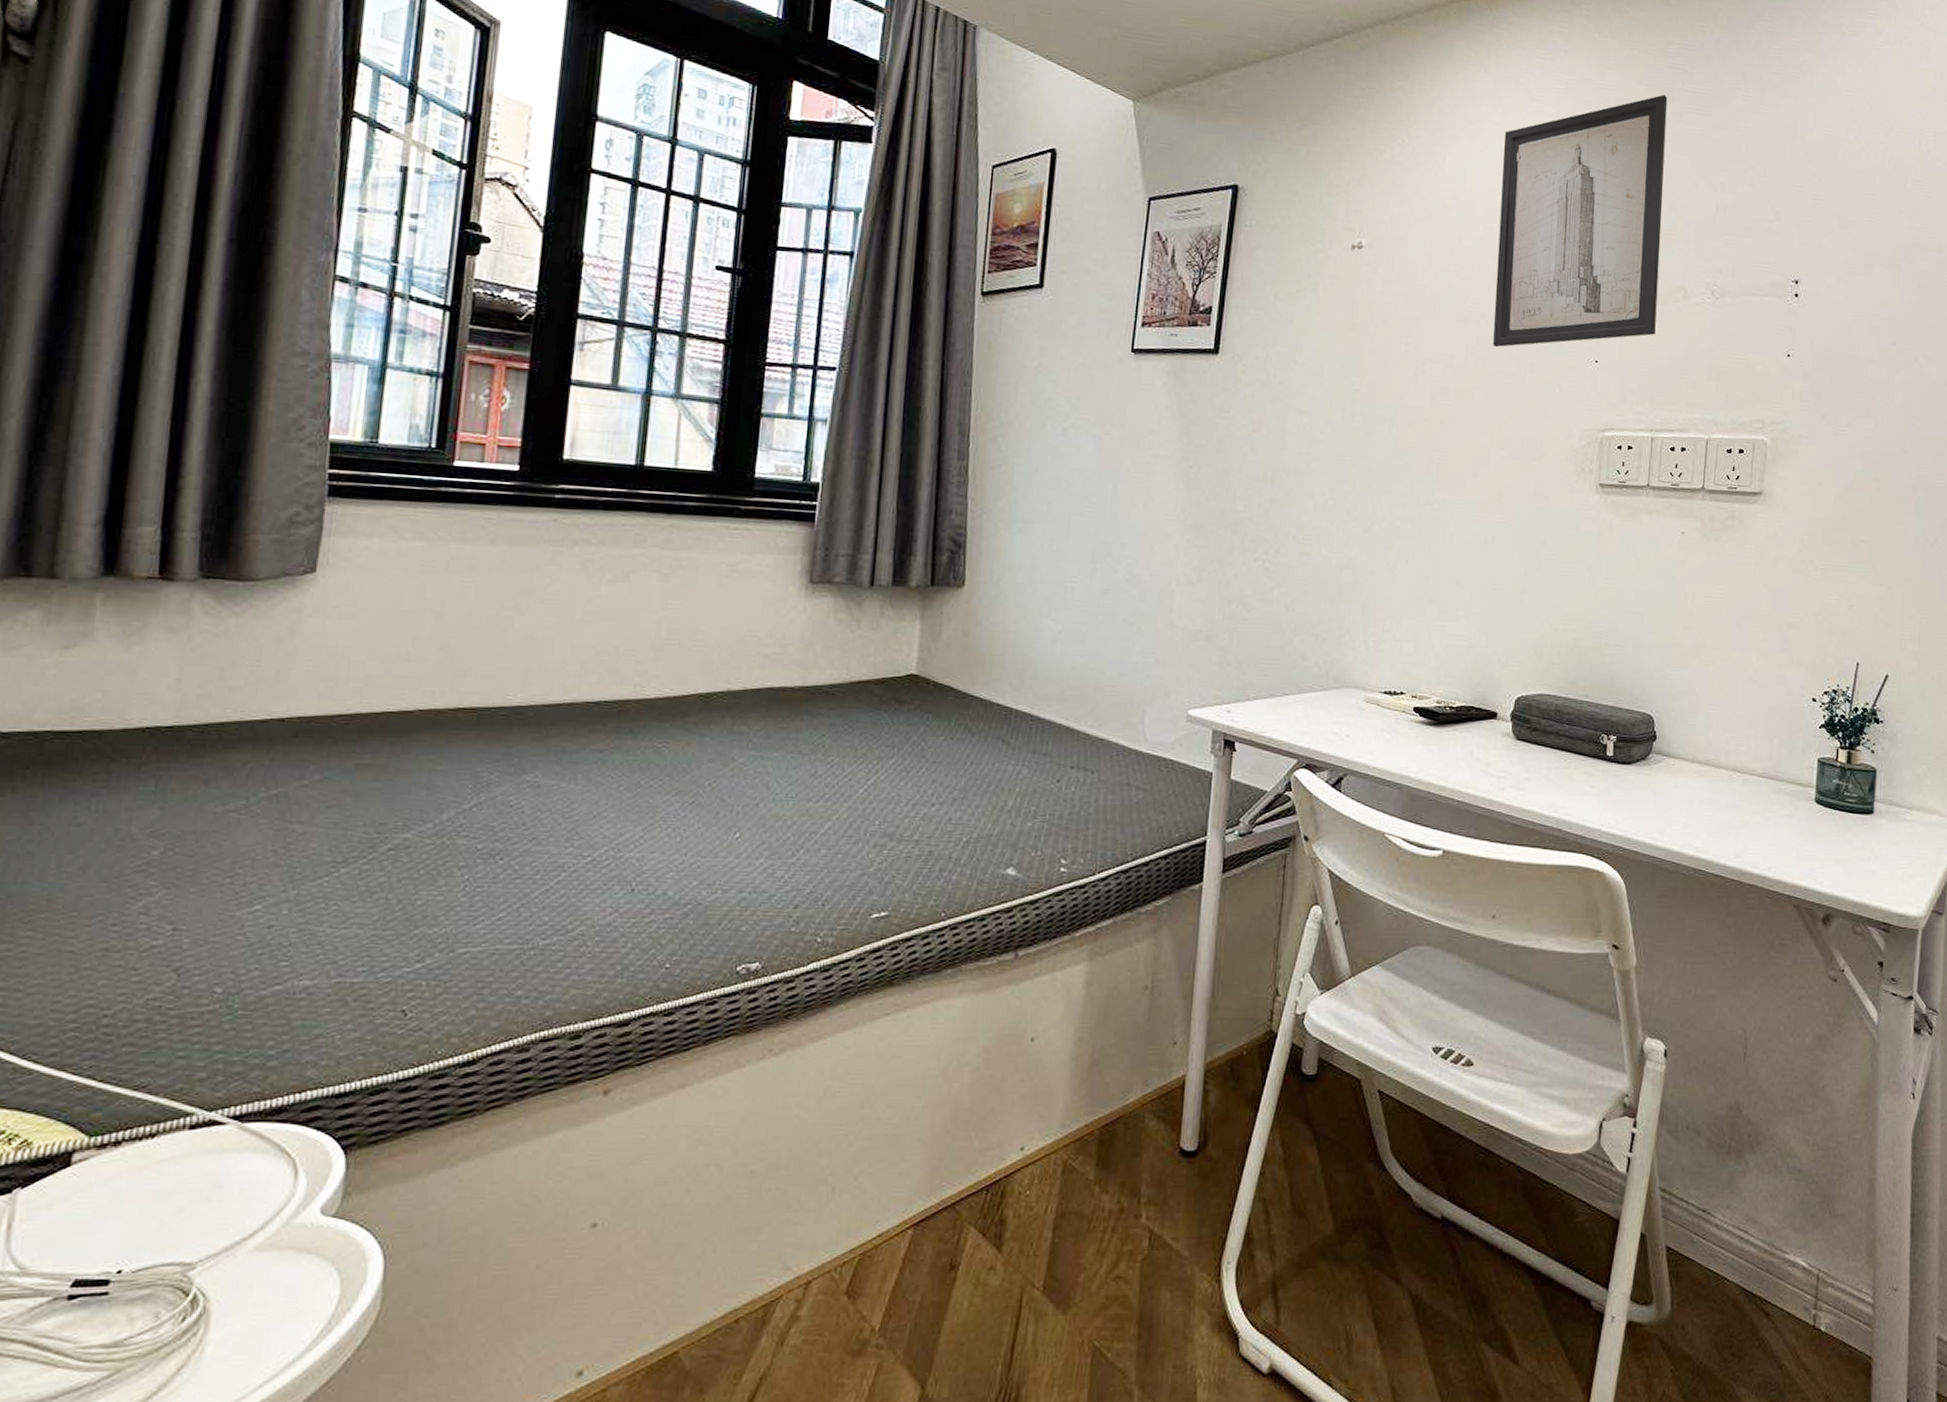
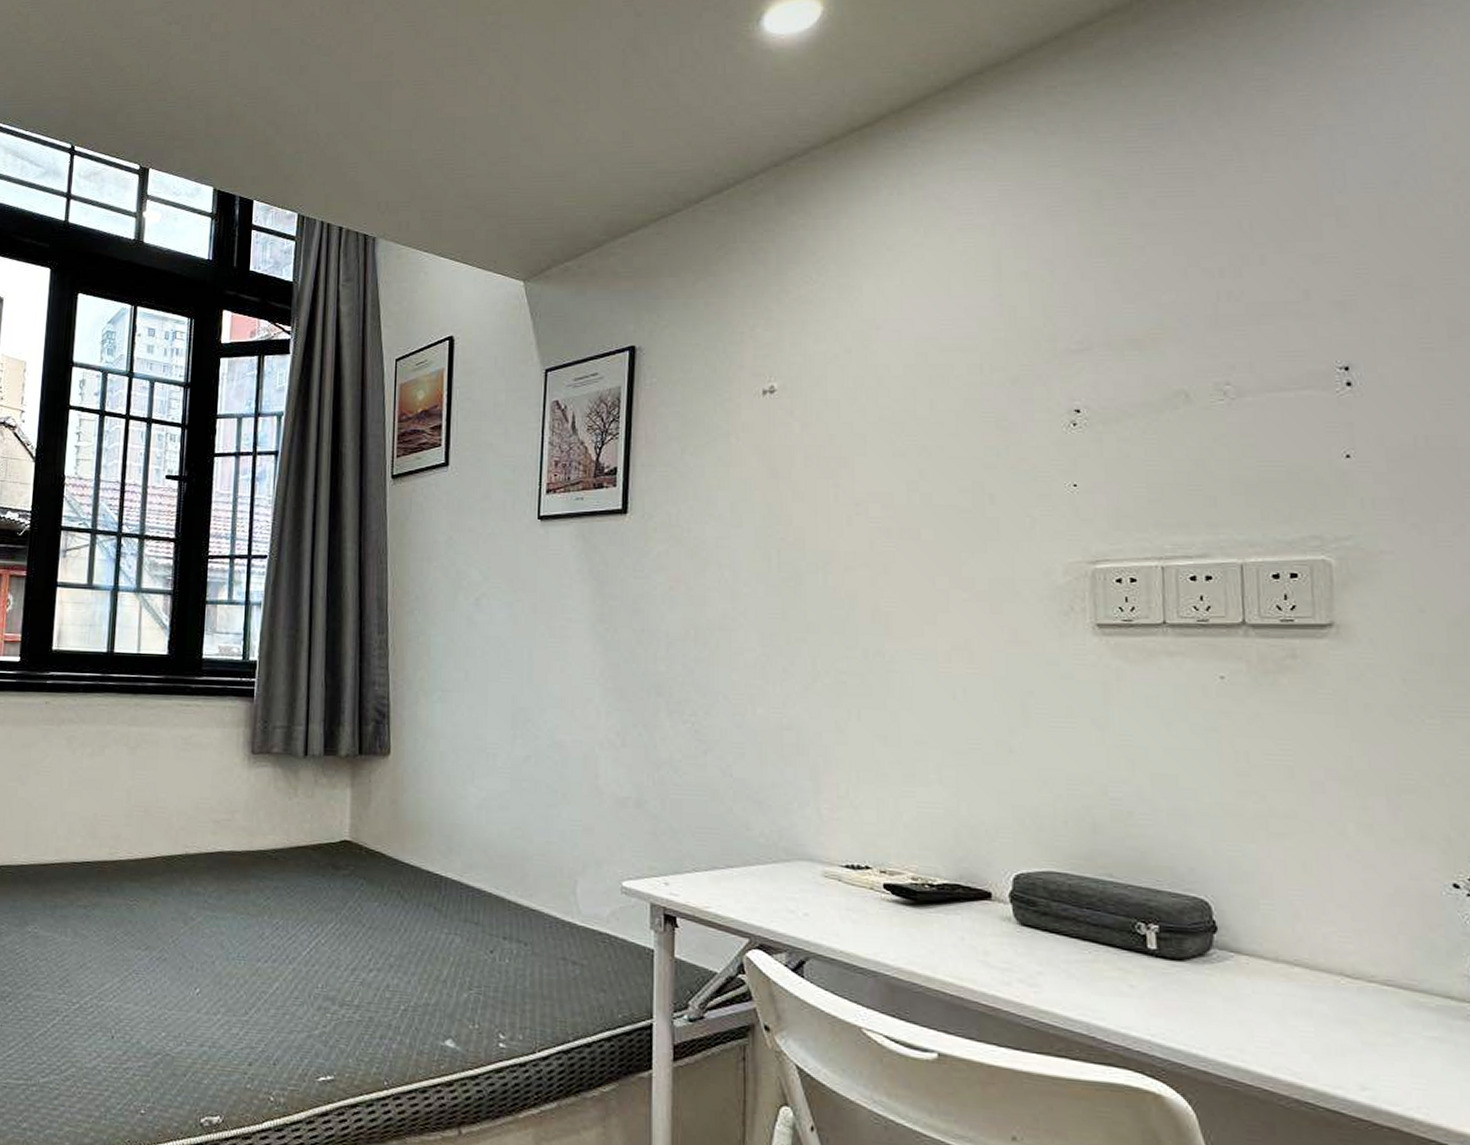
wall art: present [1493,94,1668,348] -> none [929,183,1151,481]

